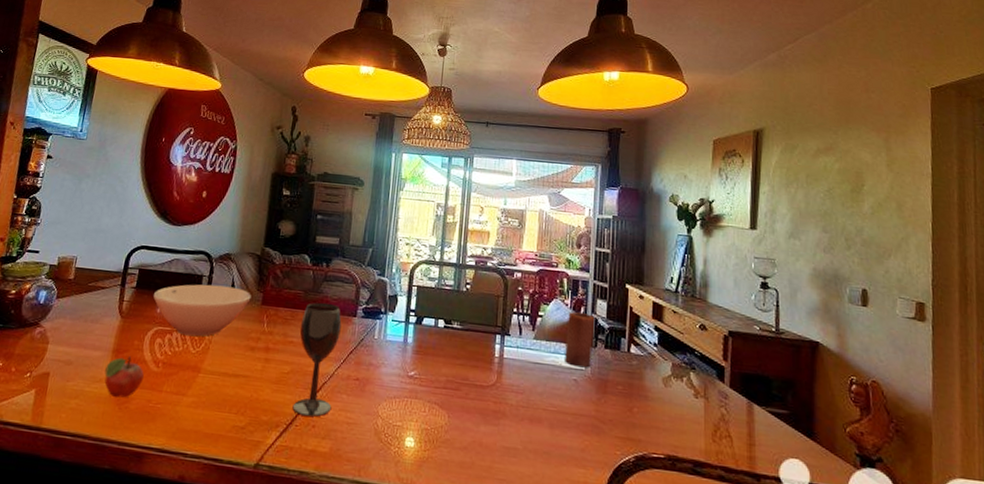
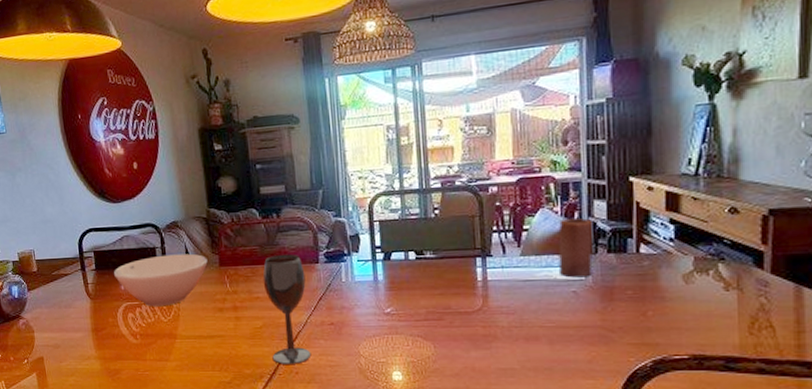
fruit: present [104,355,144,398] -> none [90,332,127,371]

